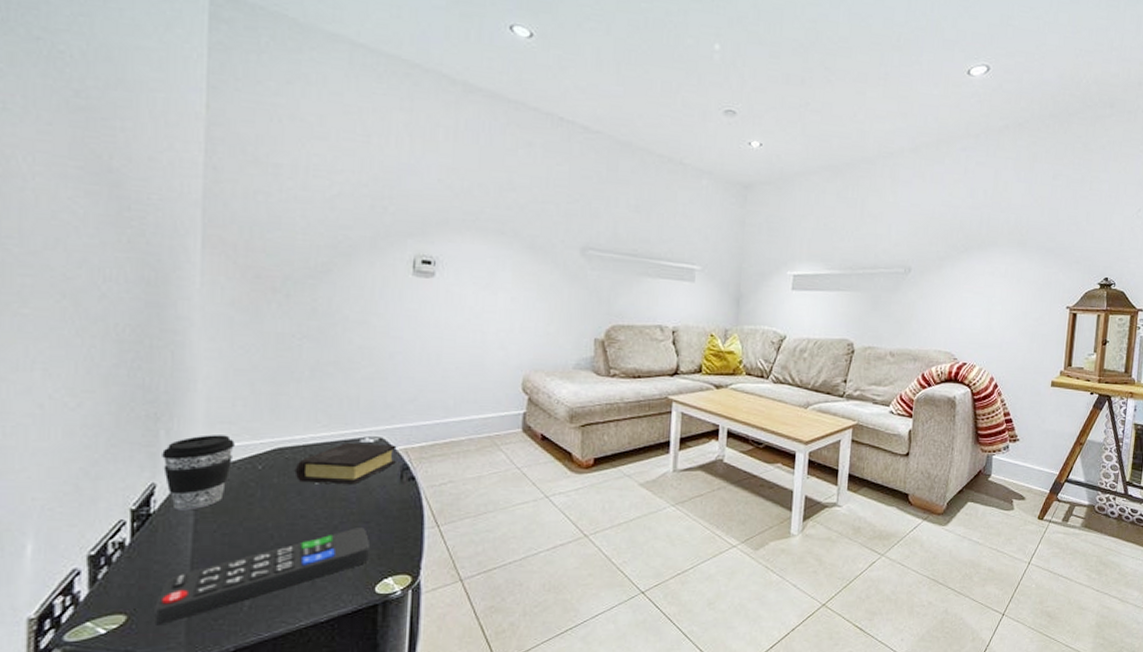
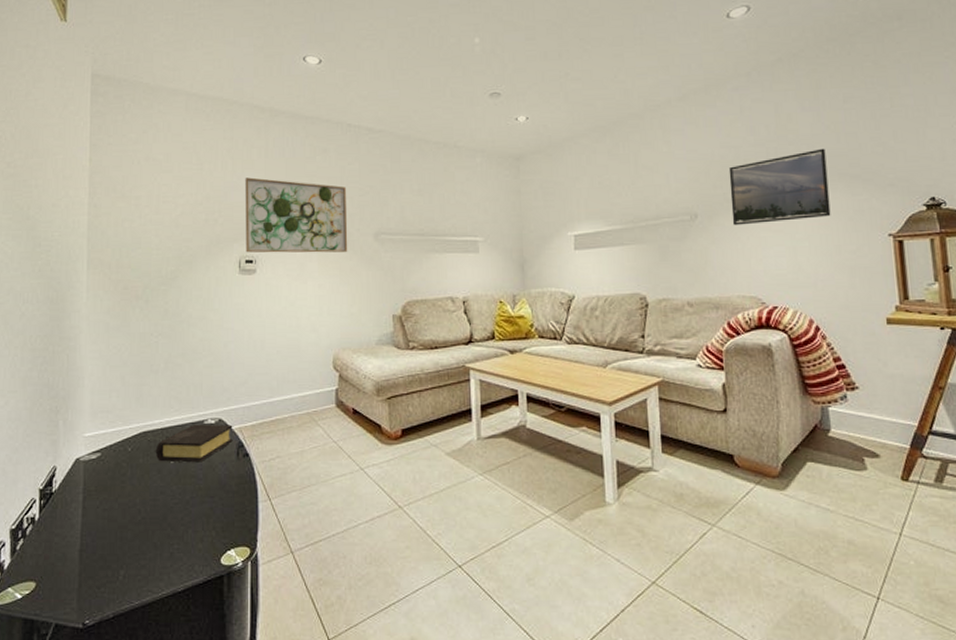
remote control: present [154,528,371,626] -> none [55,502,216,592]
coffee cup: present [162,435,235,511] -> none [61,422,111,489]
wall art: none [422,162,552,265] -> present [245,177,348,253]
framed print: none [941,220,1030,285] -> present [728,148,831,226]

